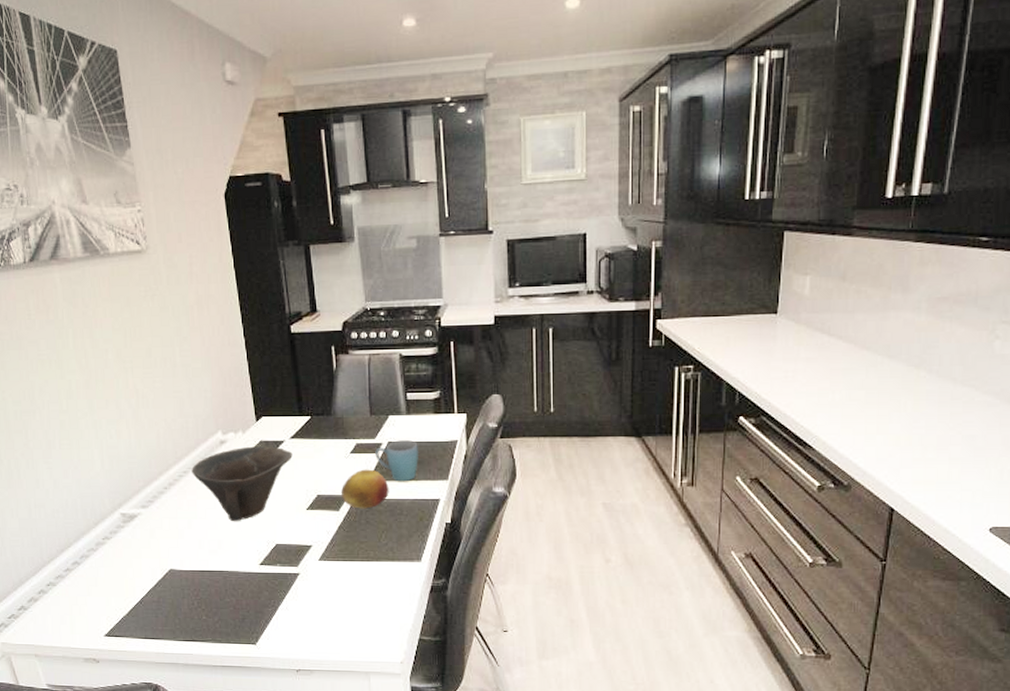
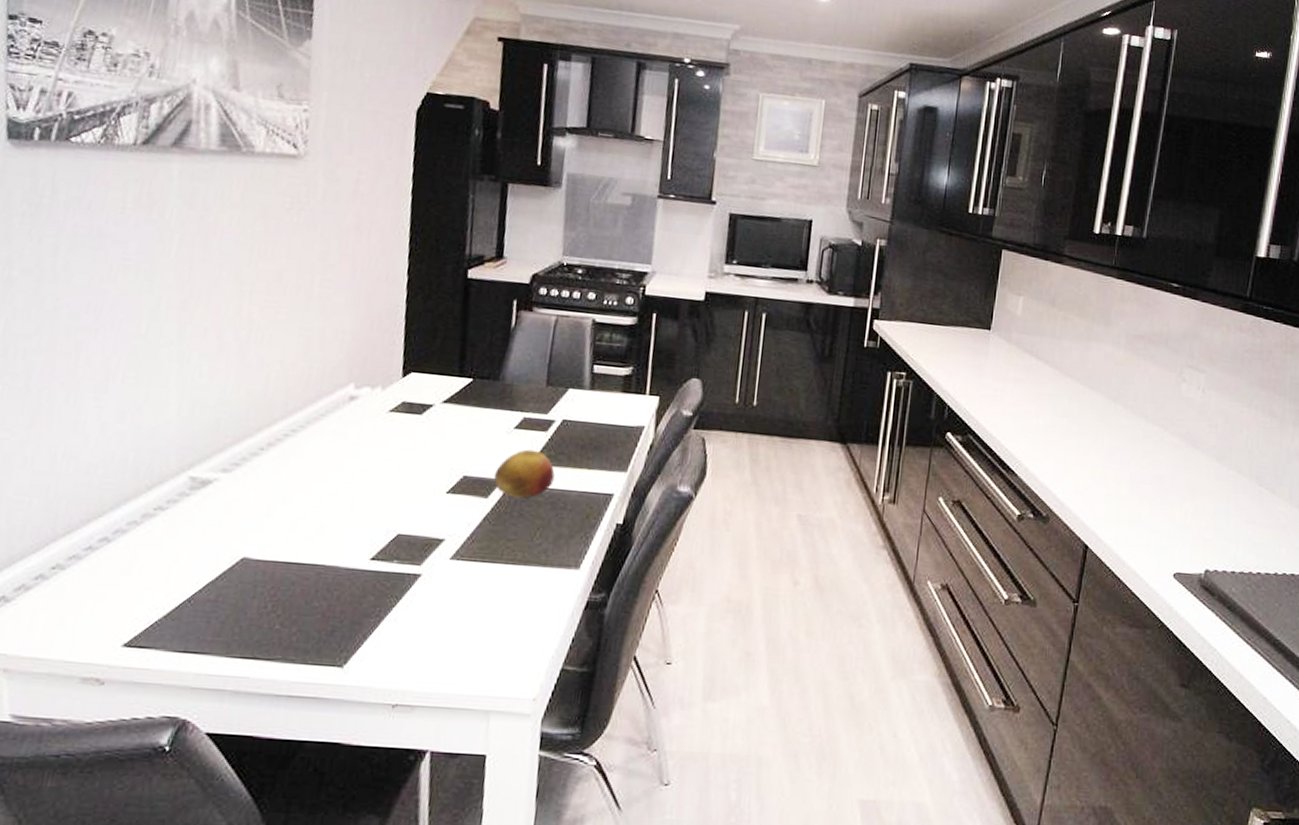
bowl: present [192,446,293,522] -> none [303,407,442,502]
mug: present [375,440,418,482] -> none [544,419,598,470]

